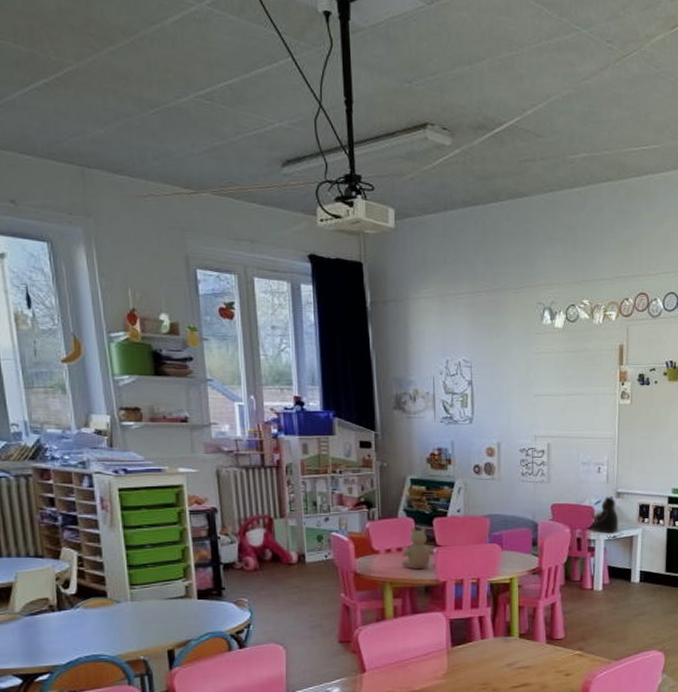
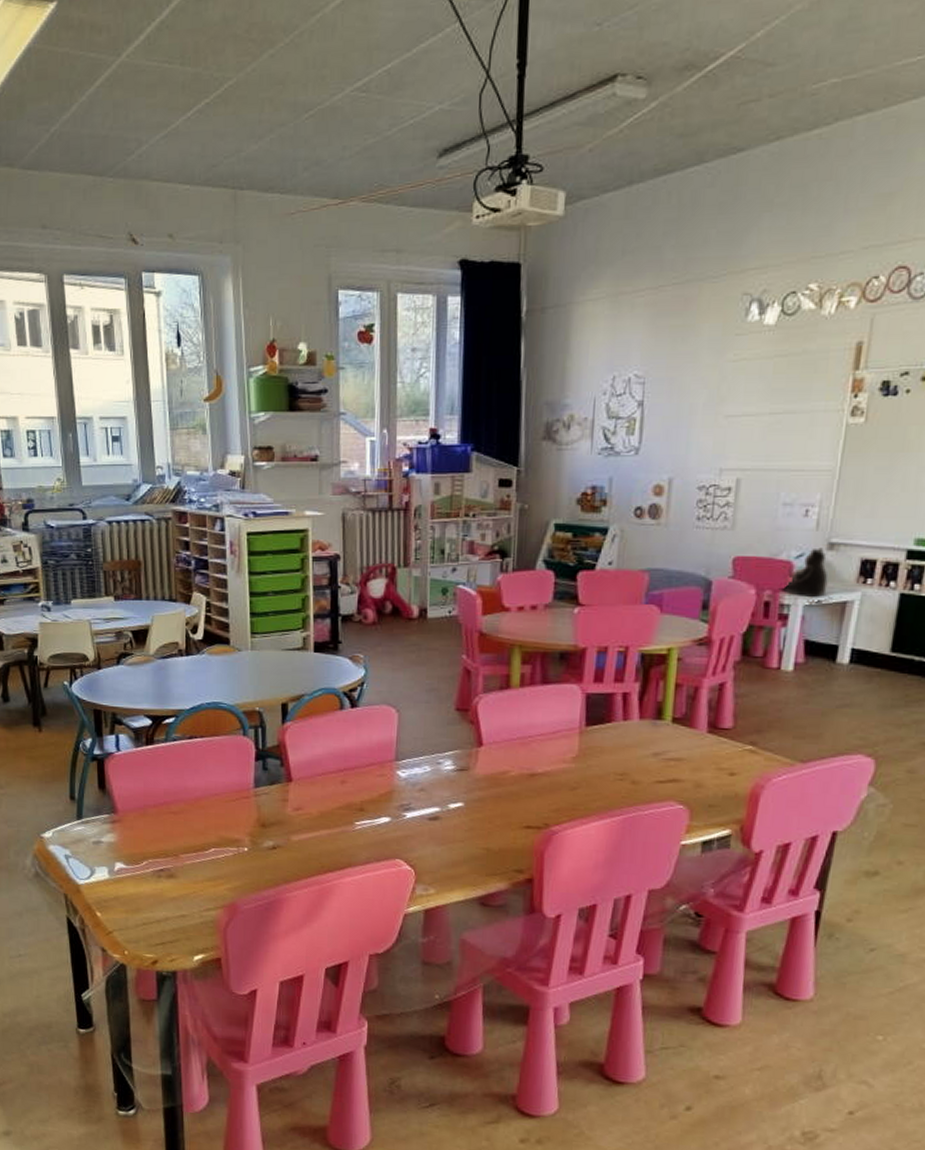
stuffed bear: present [401,527,436,569] -> none [535,581,577,631]

